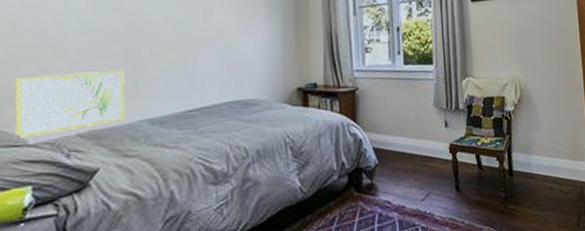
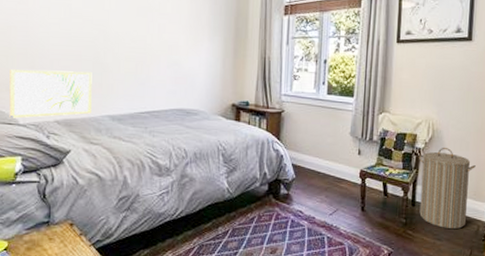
laundry hamper: none [509,107,569,197] -> present [418,148,476,230]

